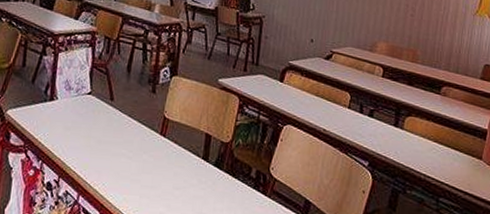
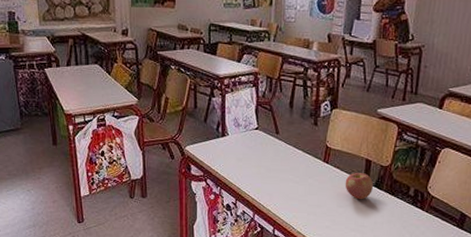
apple: none [182,149,214,181] -> present [345,173,374,200]

